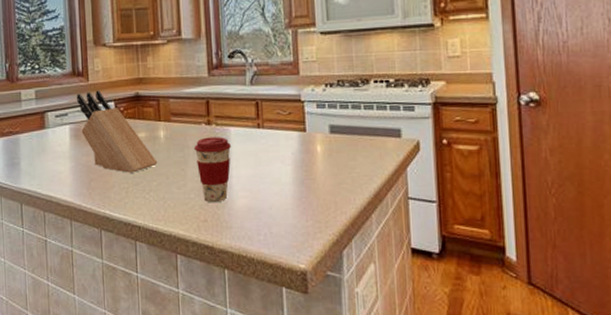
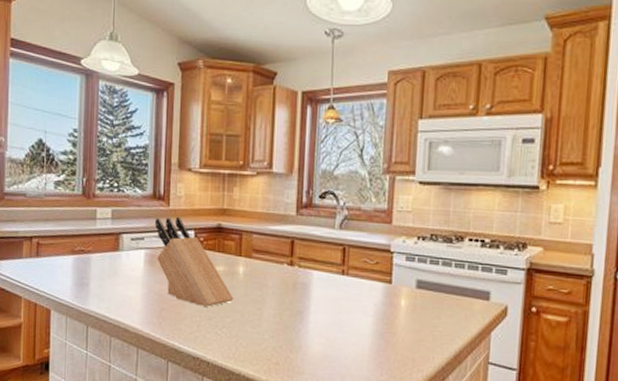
coffee cup: present [194,137,231,203] -> none [273,278,312,347]

